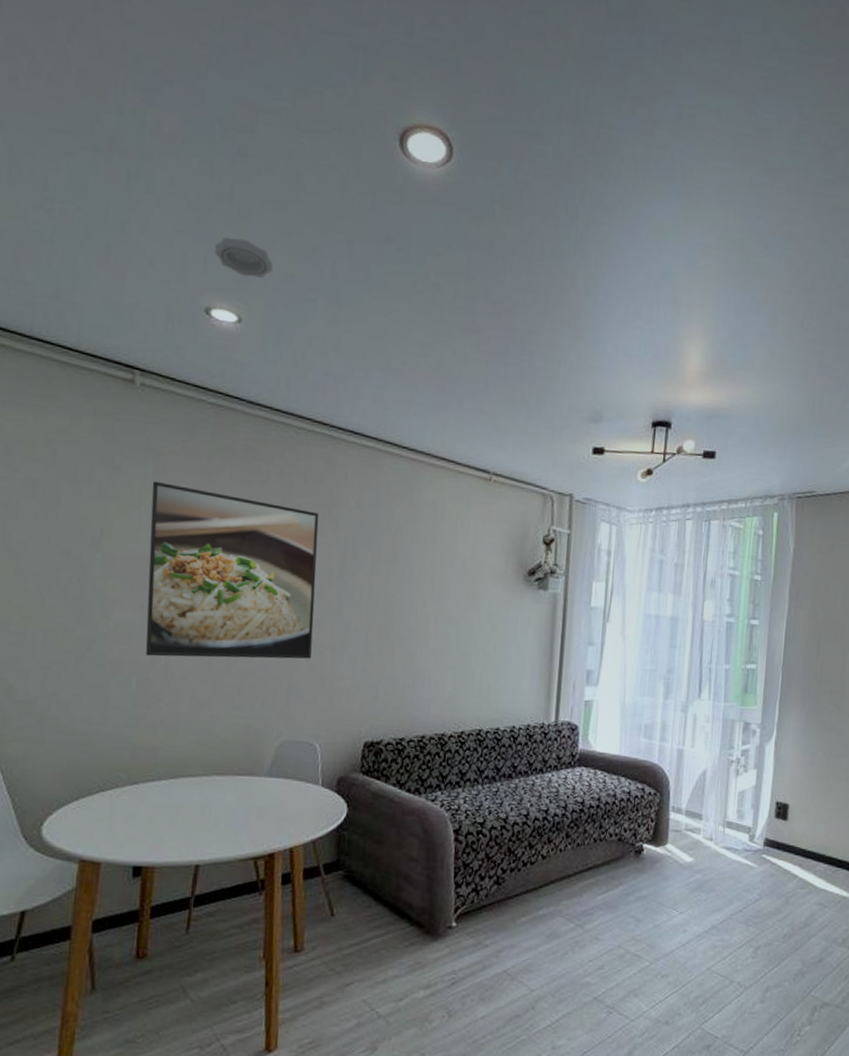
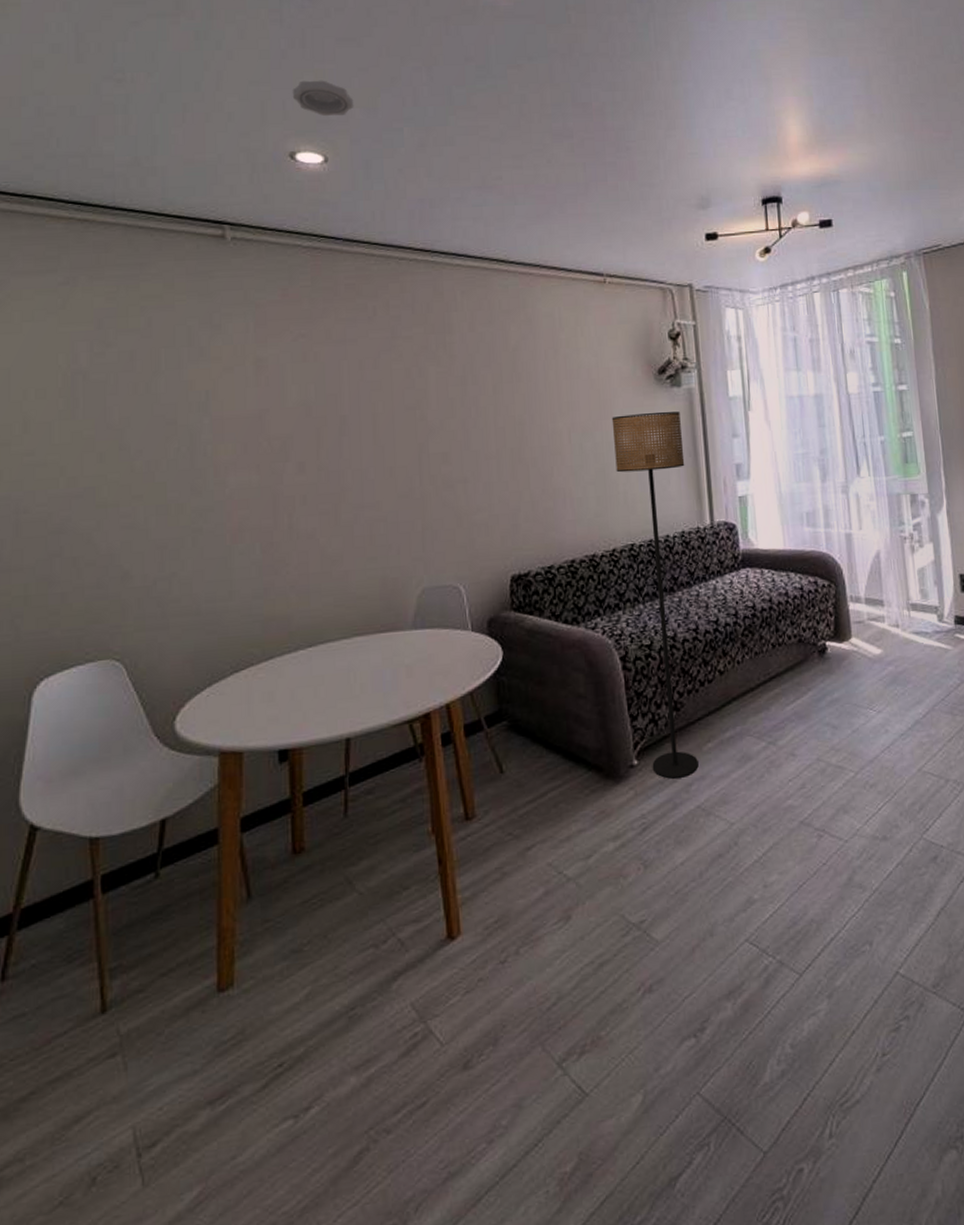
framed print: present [145,481,319,659] -> none [255,334,444,518]
floor lamp: none [468,609,543,944] -> present [611,411,699,779]

